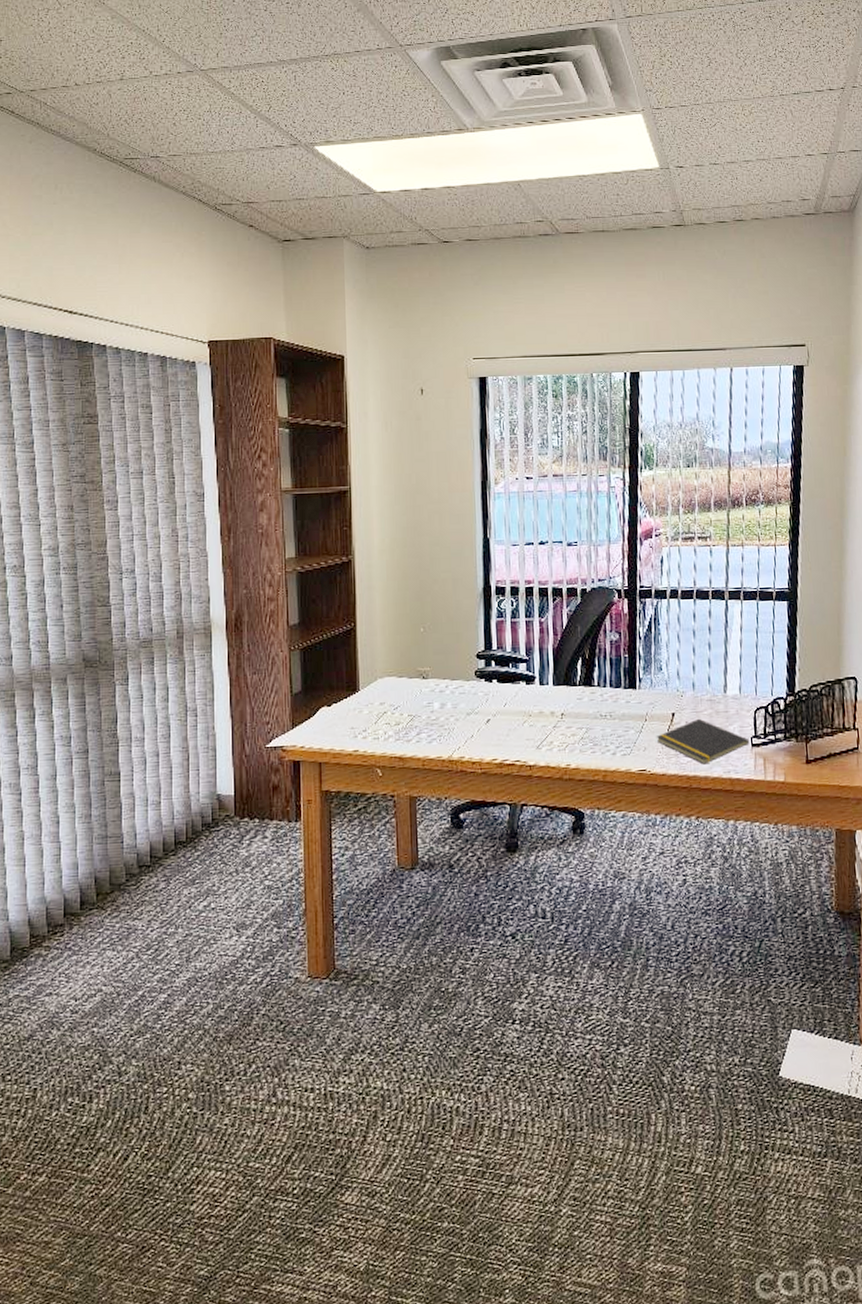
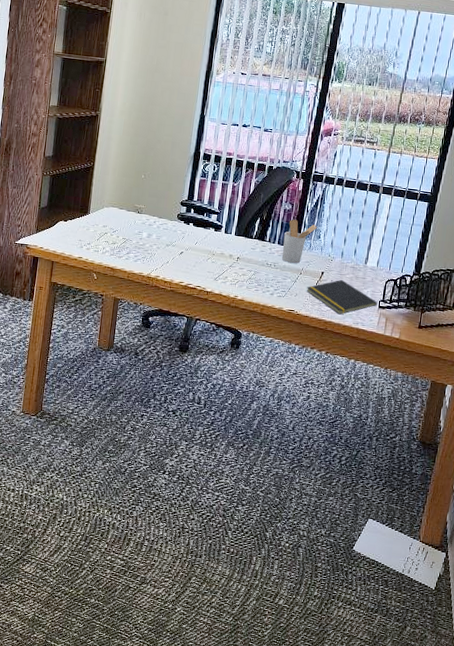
utensil holder: none [615,651,656,709] -> present [281,219,317,263]

